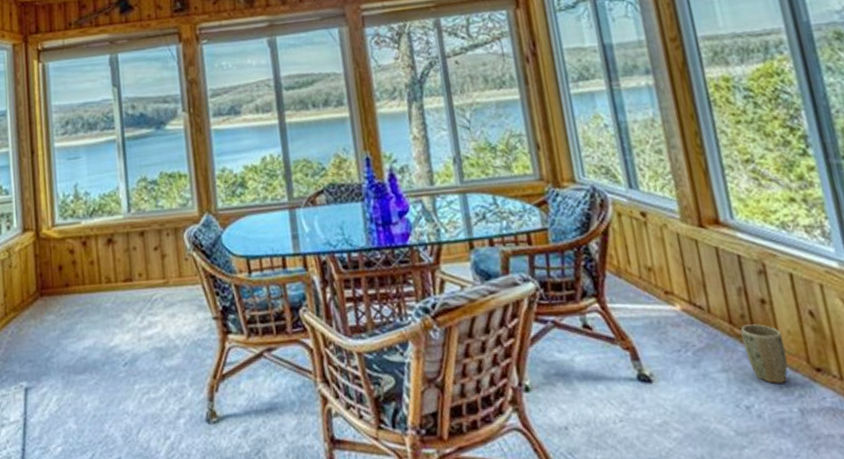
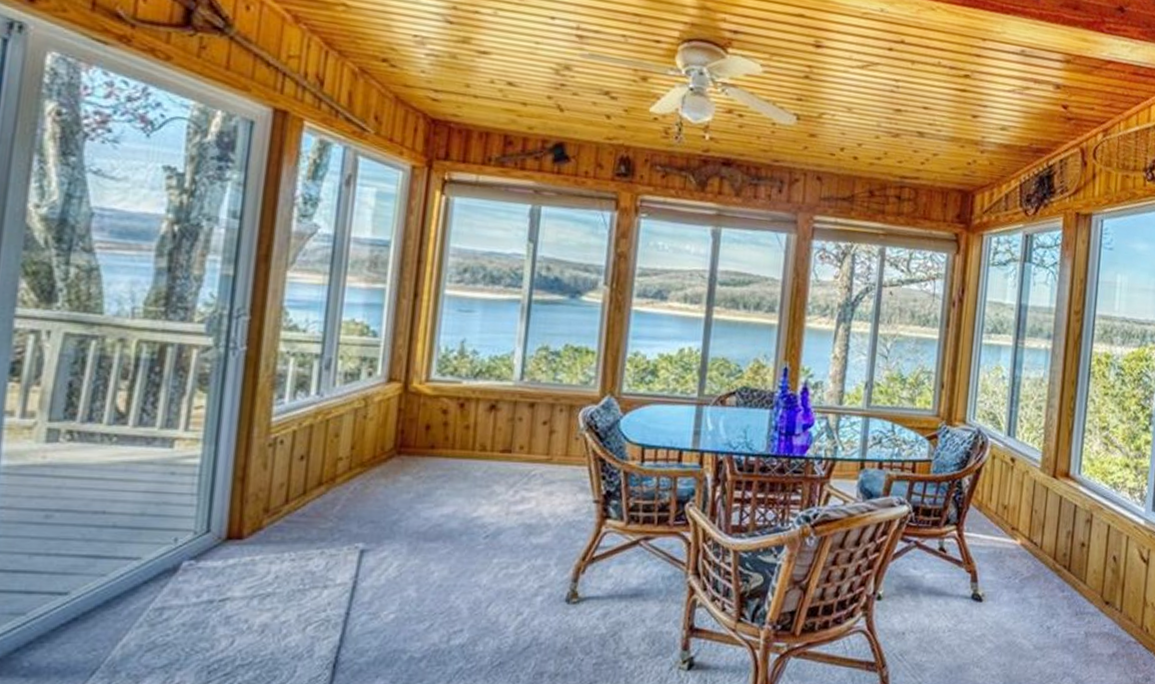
plant pot: present [740,324,788,384] -> none [1058,562,1089,611]

